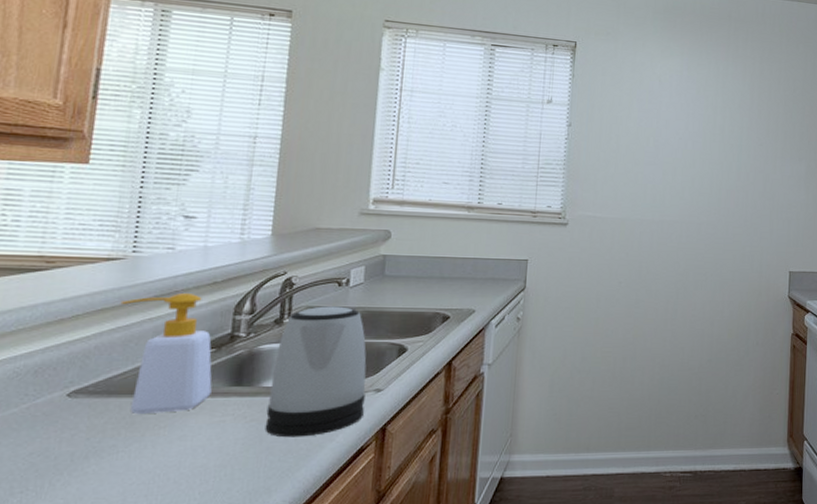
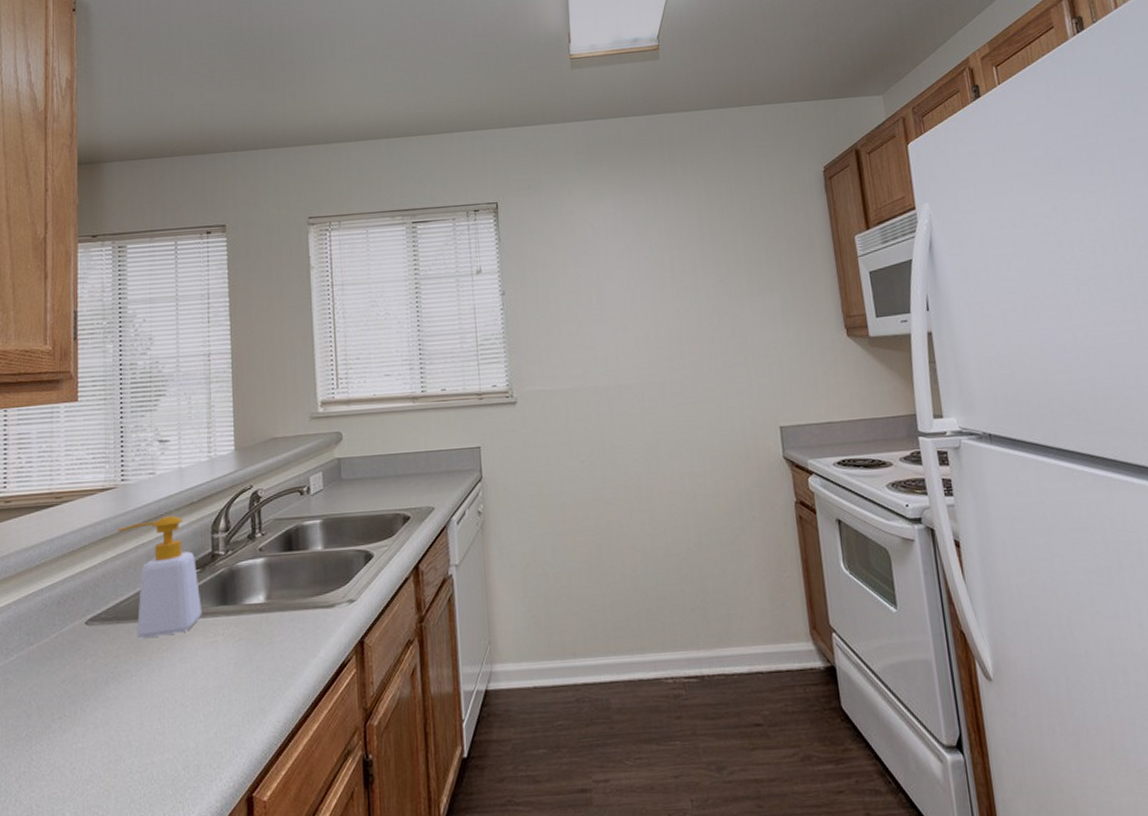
kettle: present [265,306,367,438] -> none [252,515,341,656]

